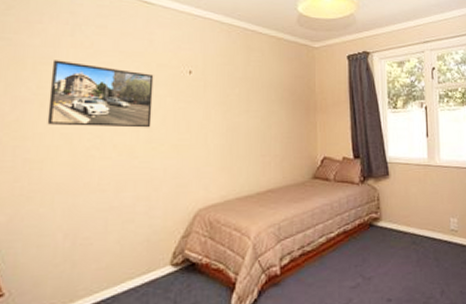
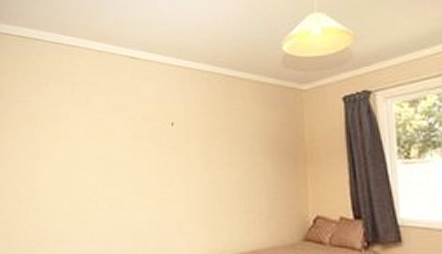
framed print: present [47,60,154,128] -> none [52,118,139,181]

